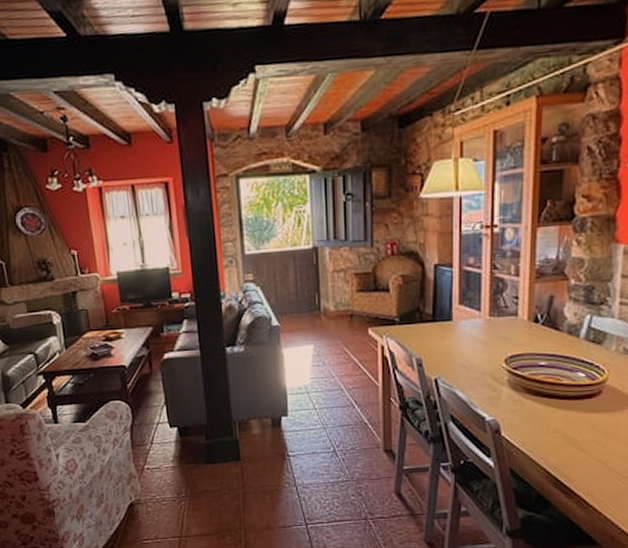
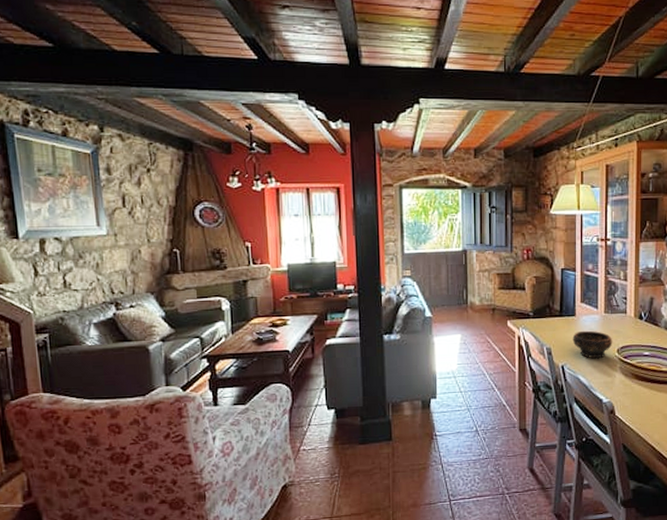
bowl: none [448,337,500,371] -> present [572,330,613,359]

